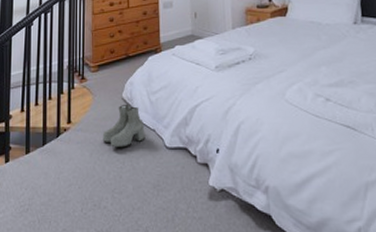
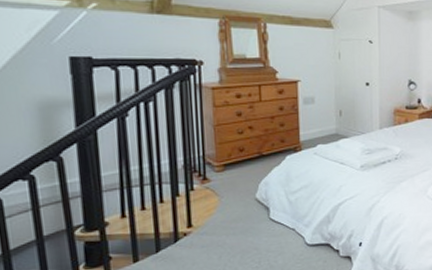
boots: present [102,103,144,148] -> none [232,204,283,249]

